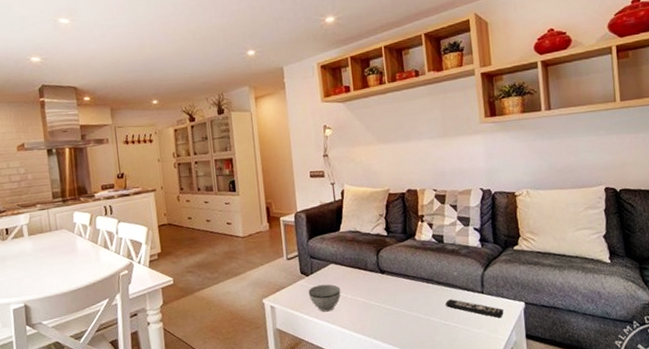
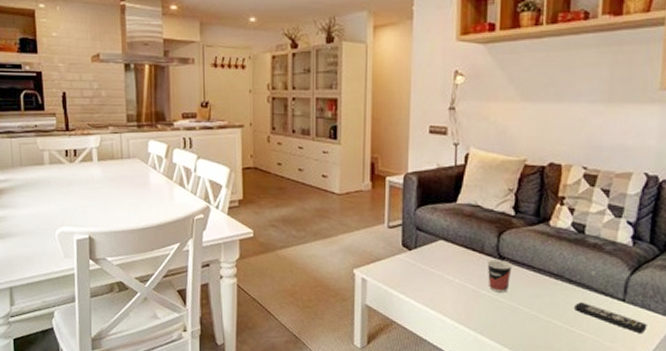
bowl: present [308,284,341,312] -> none [408,262,448,295]
cup: none [371,273,392,302] -> present [487,259,513,293]

